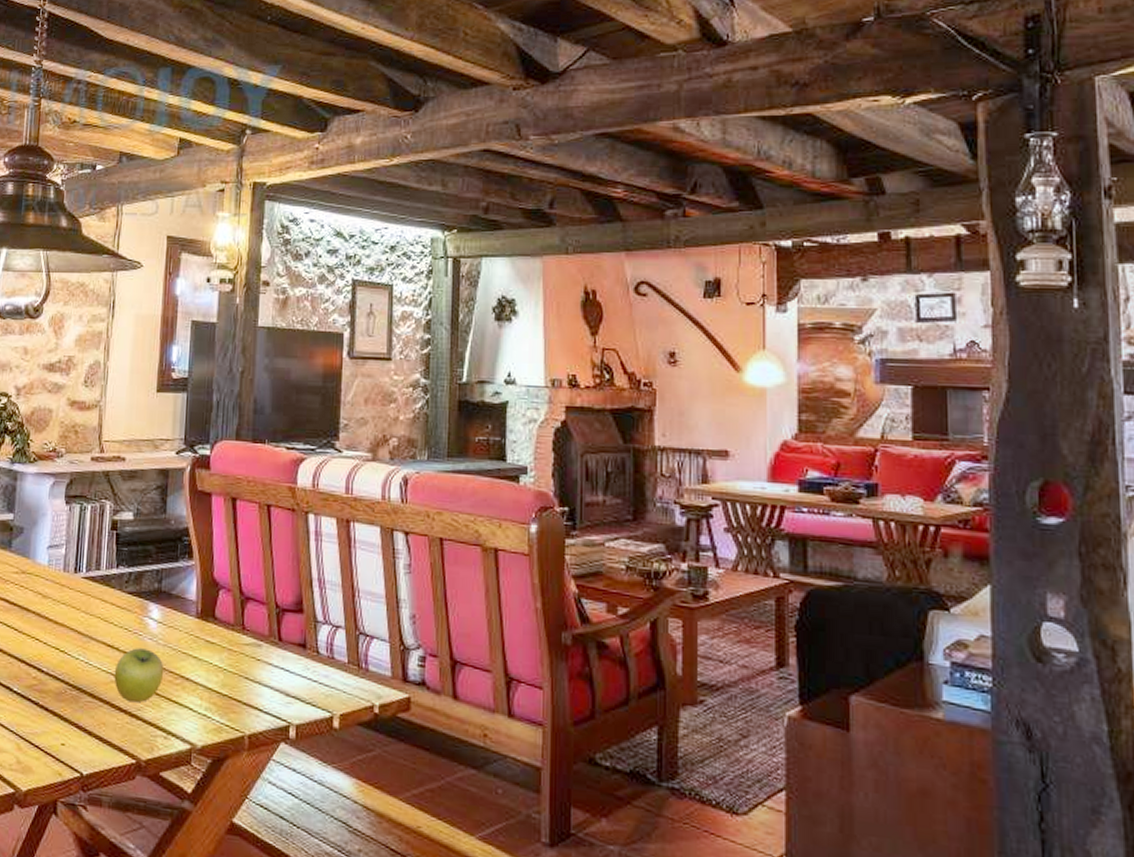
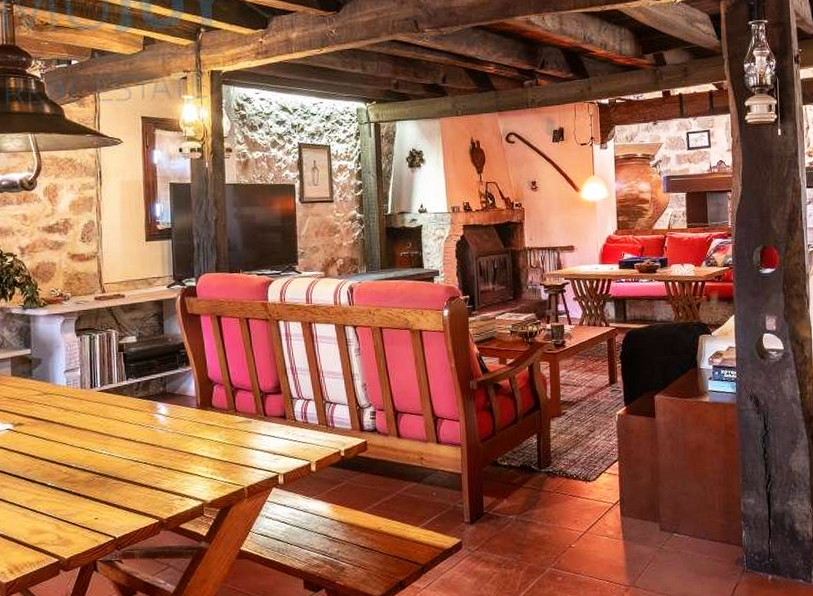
fruit: present [114,648,164,703] -> none [133,437,175,479]

